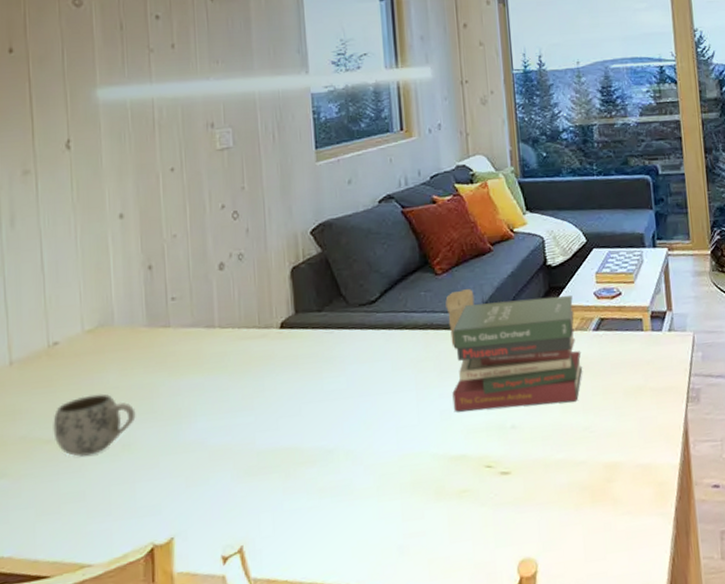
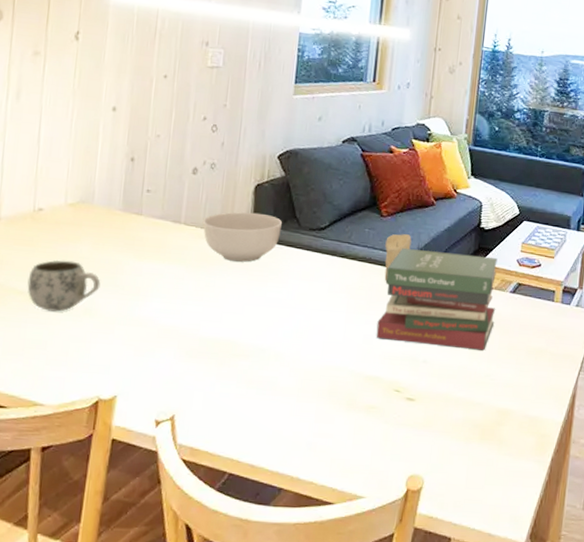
bowl: none [239,298,329,358] -> present [202,212,283,262]

